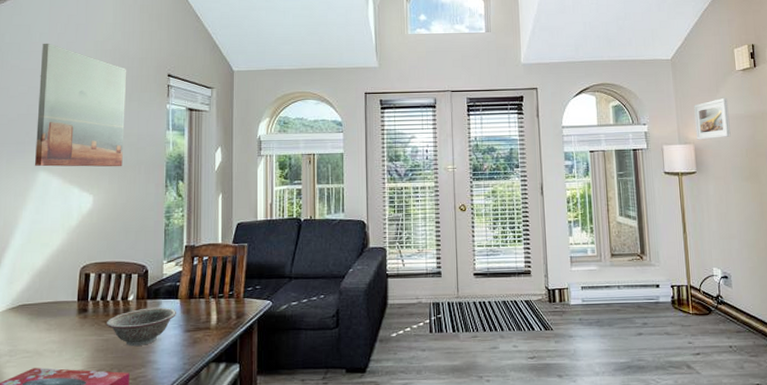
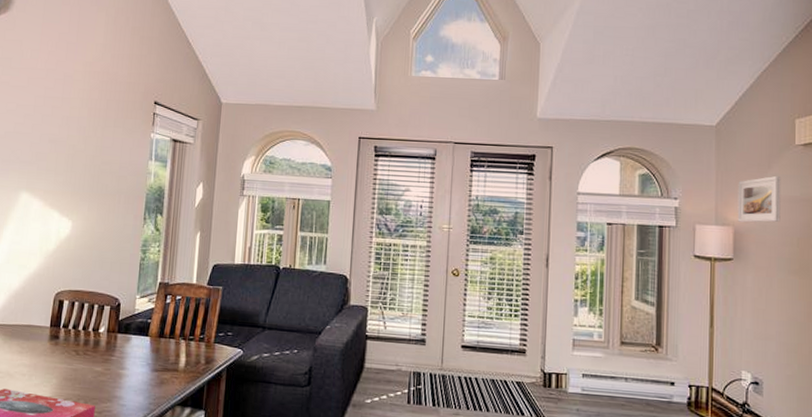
wall art: present [34,43,127,167] -> none [17,60,114,195]
decorative bowl: present [106,307,177,346] -> none [75,342,147,380]

